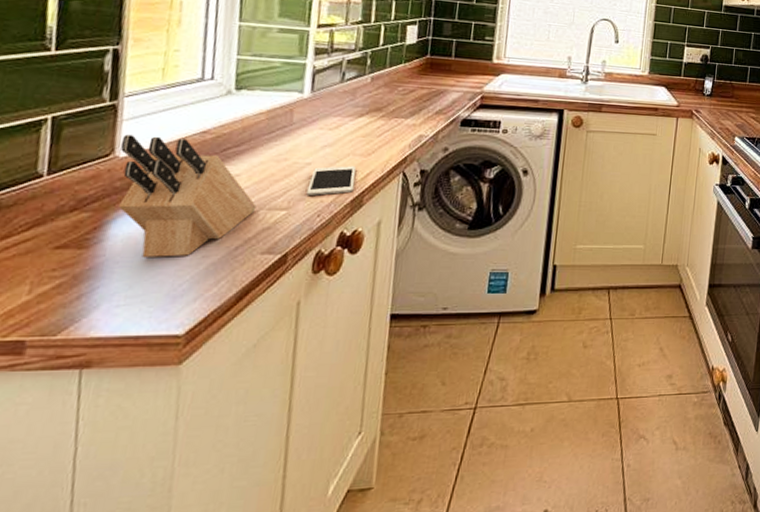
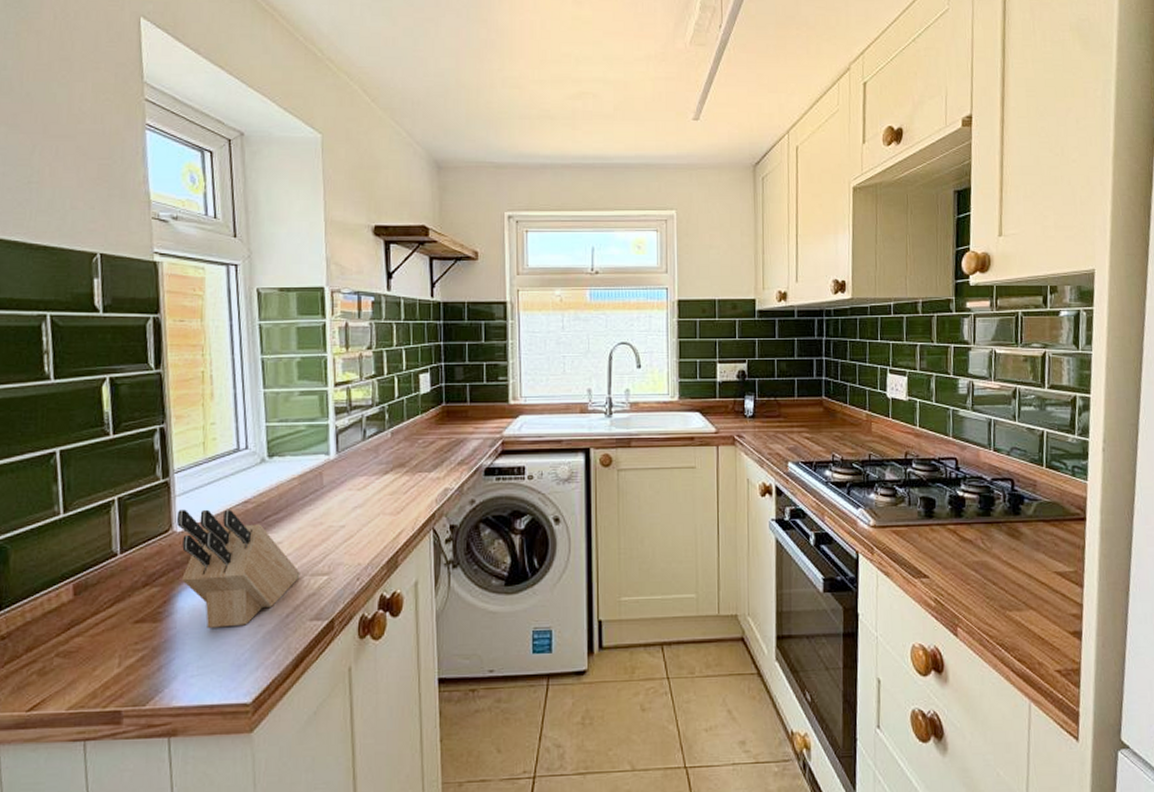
cell phone: present [306,166,356,195] -> none [344,526,388,558]

